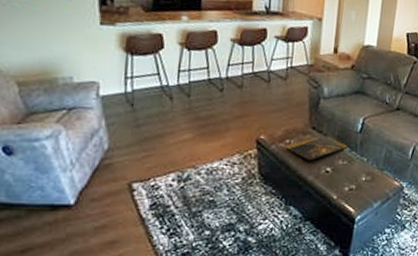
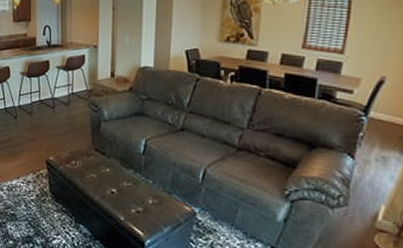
decorative tray: present [285,136,348,162] -> none [72,158,132,182]

